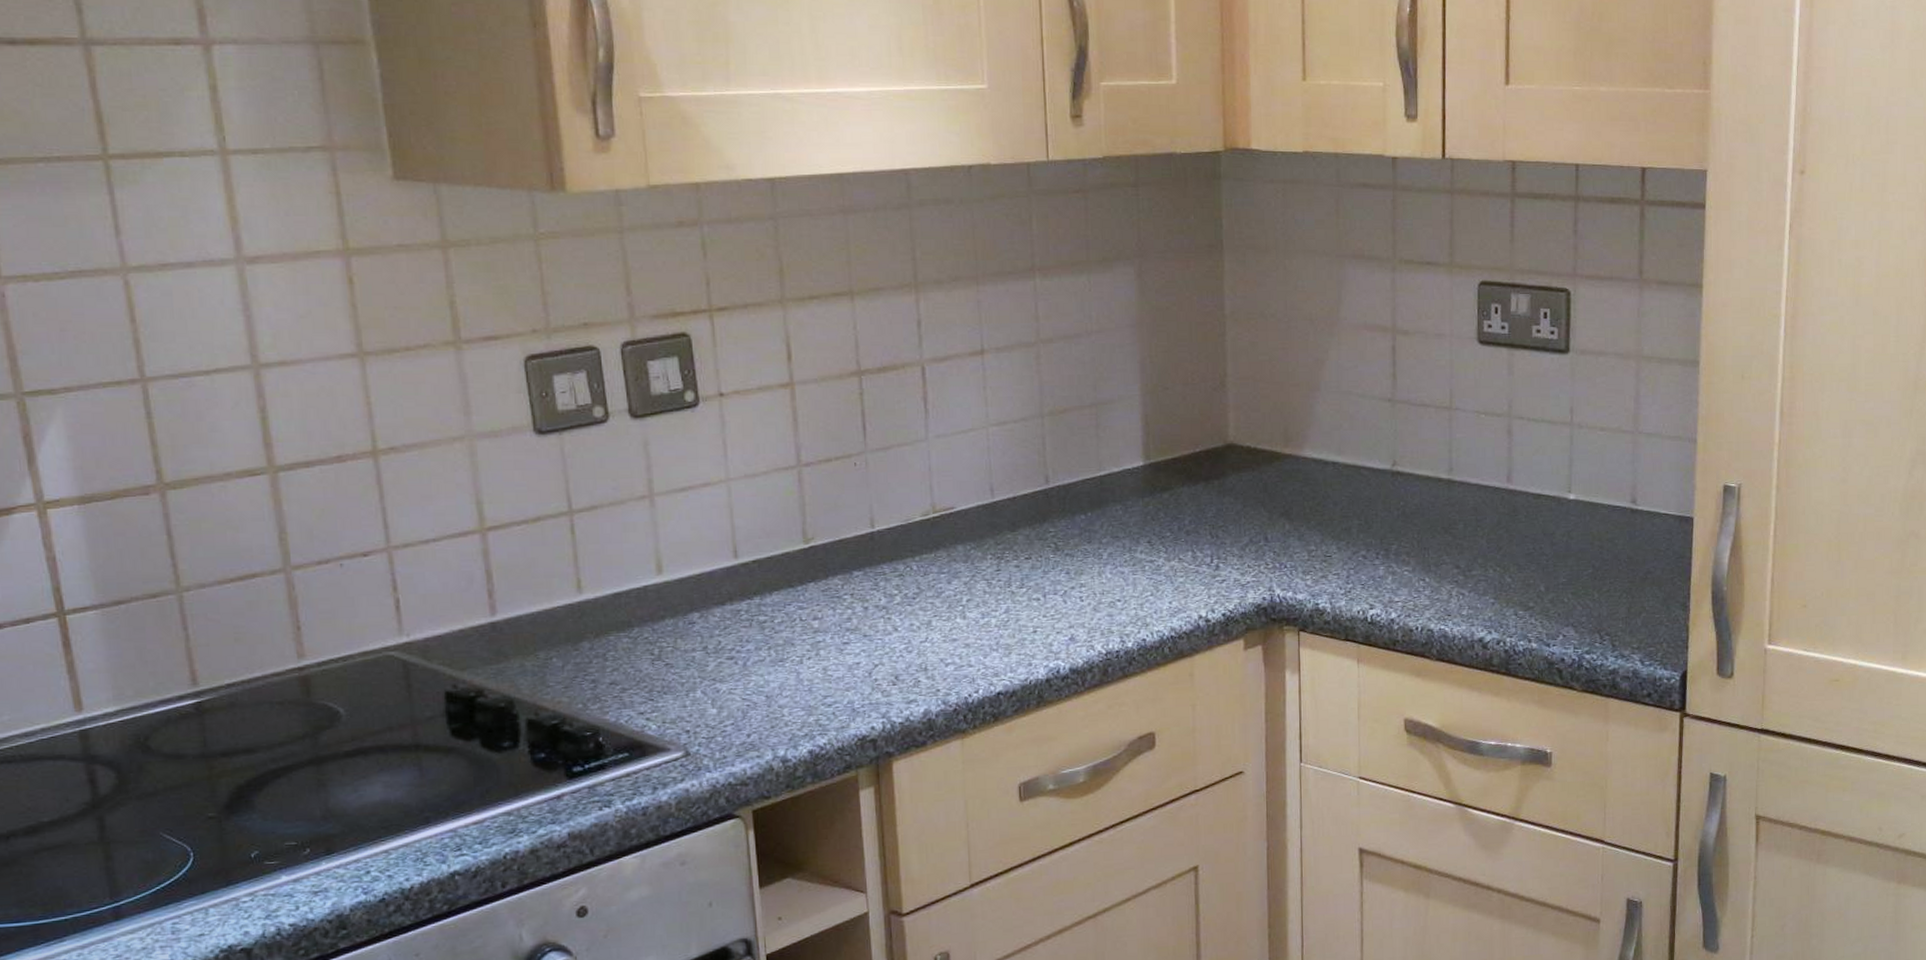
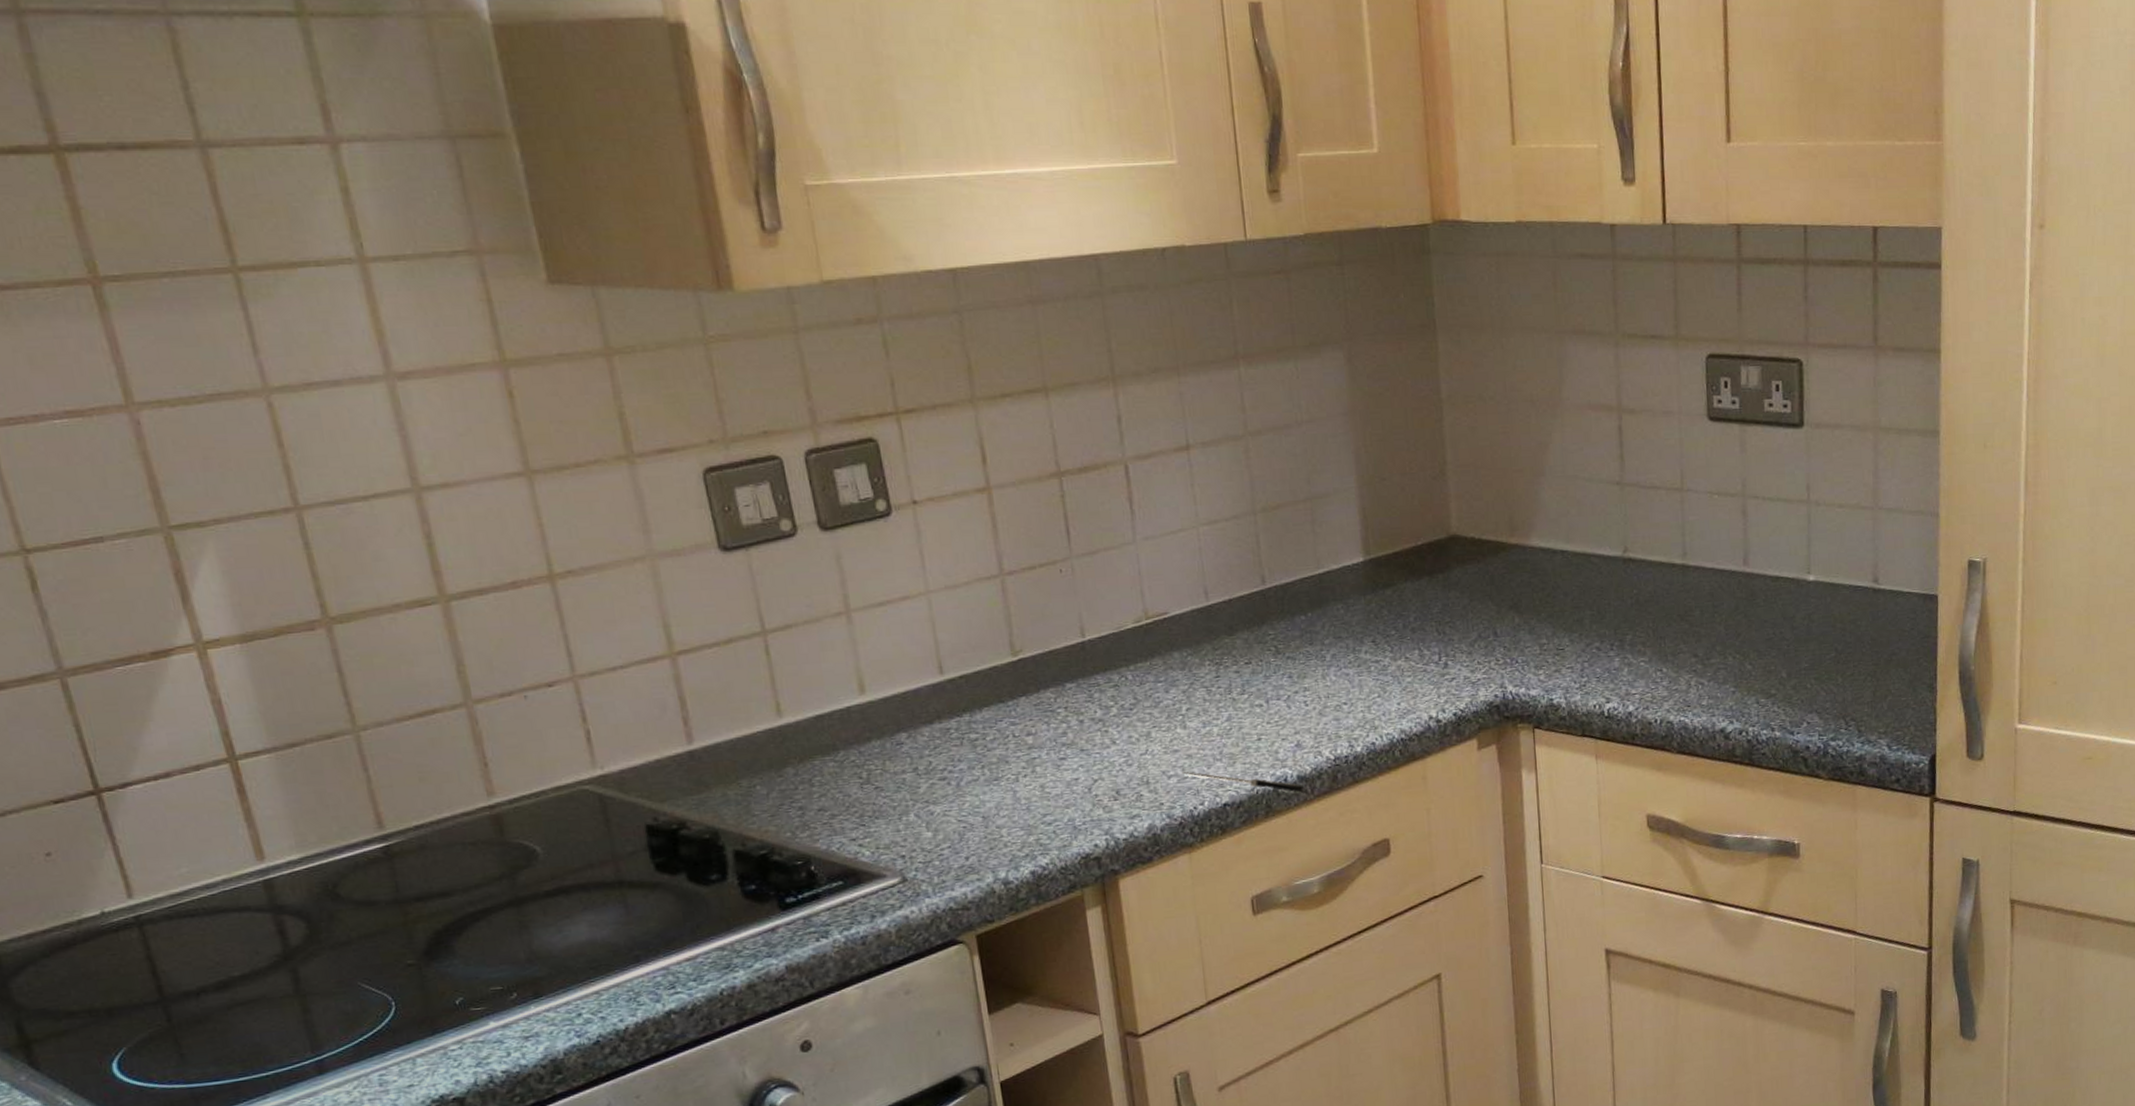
kitchen knife: none [959,659,1075,685] -> present [1181,771,1304,793]

